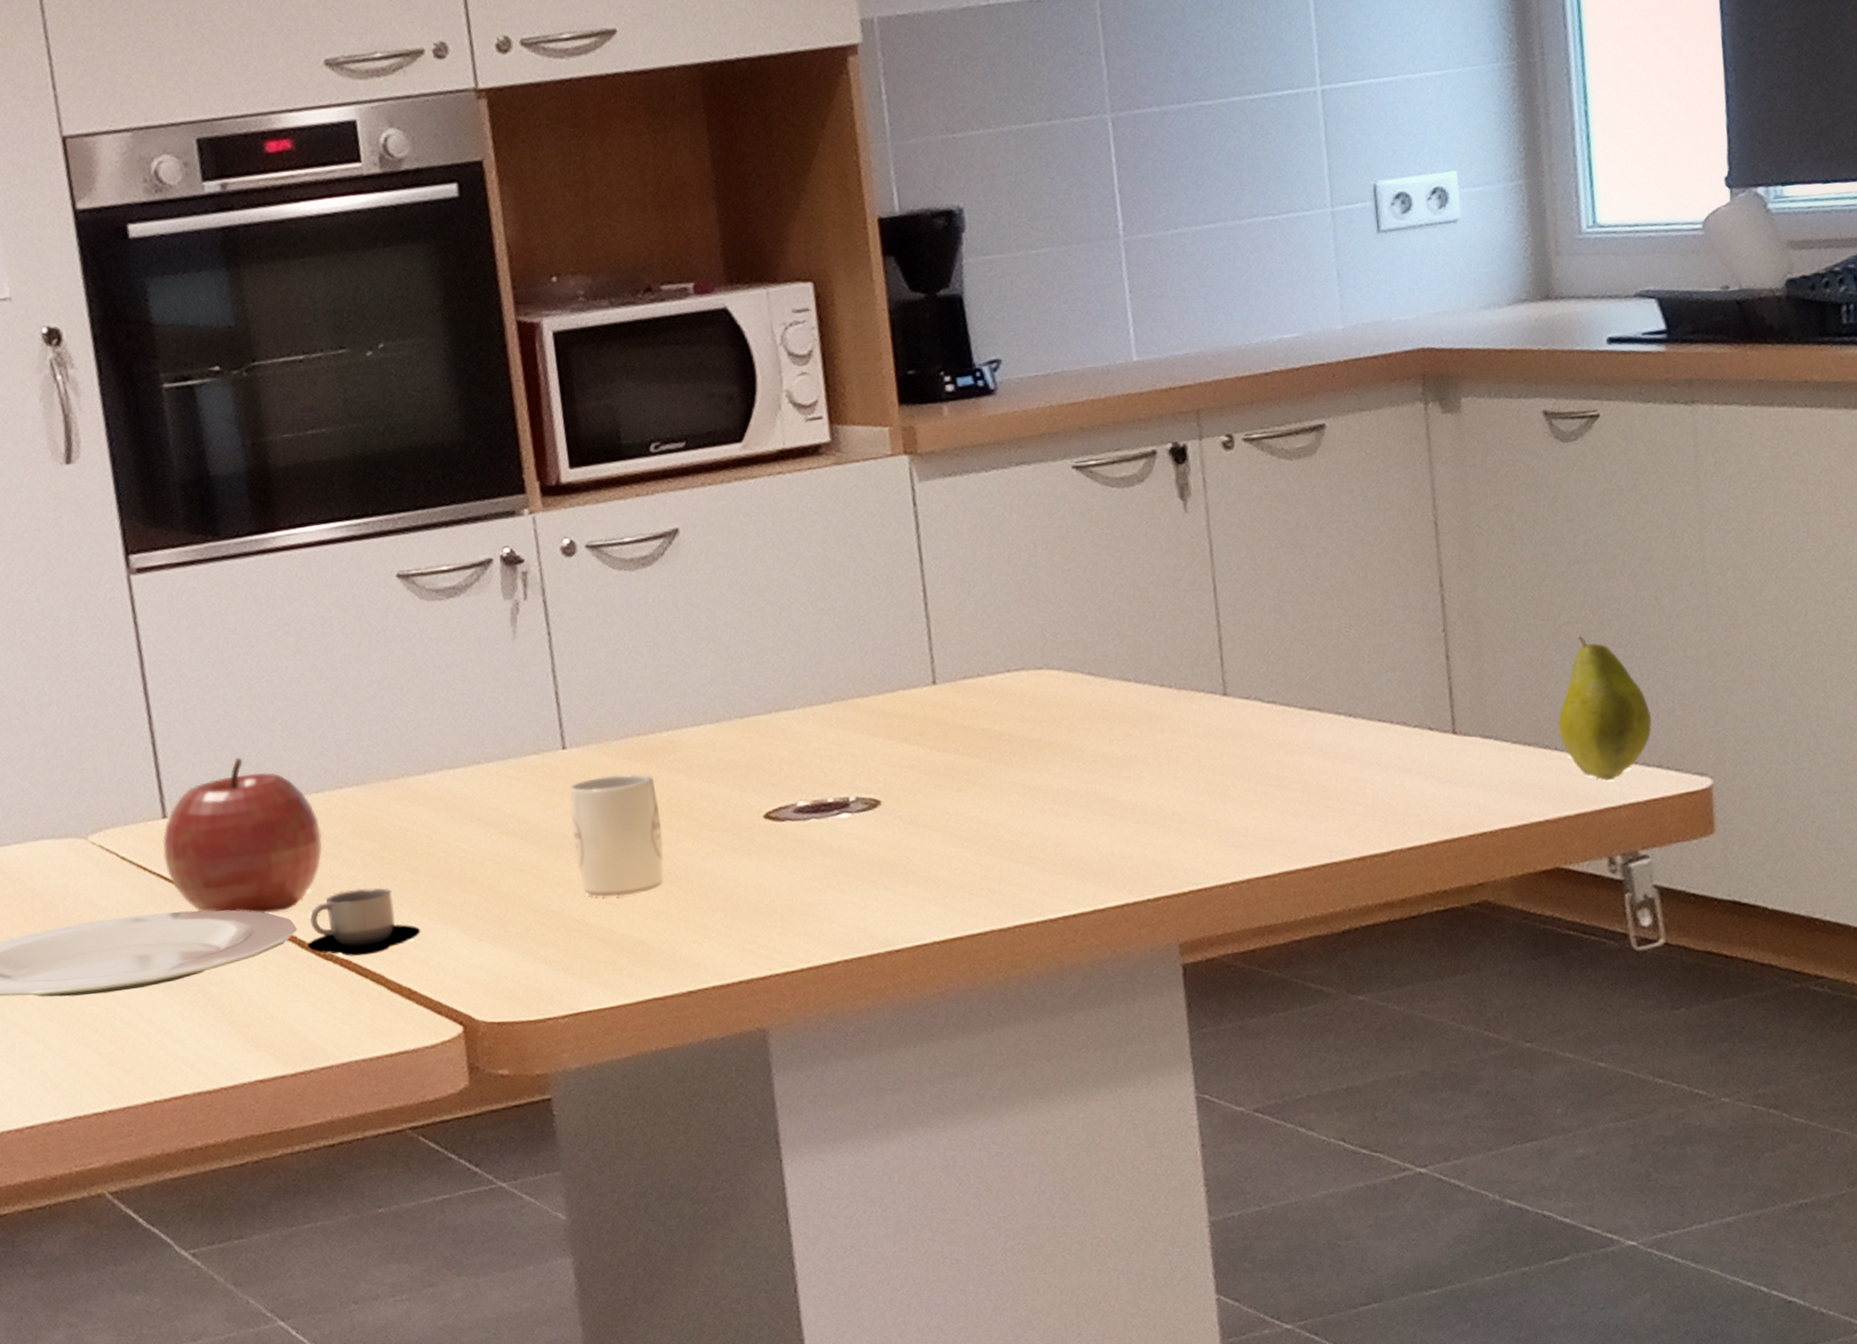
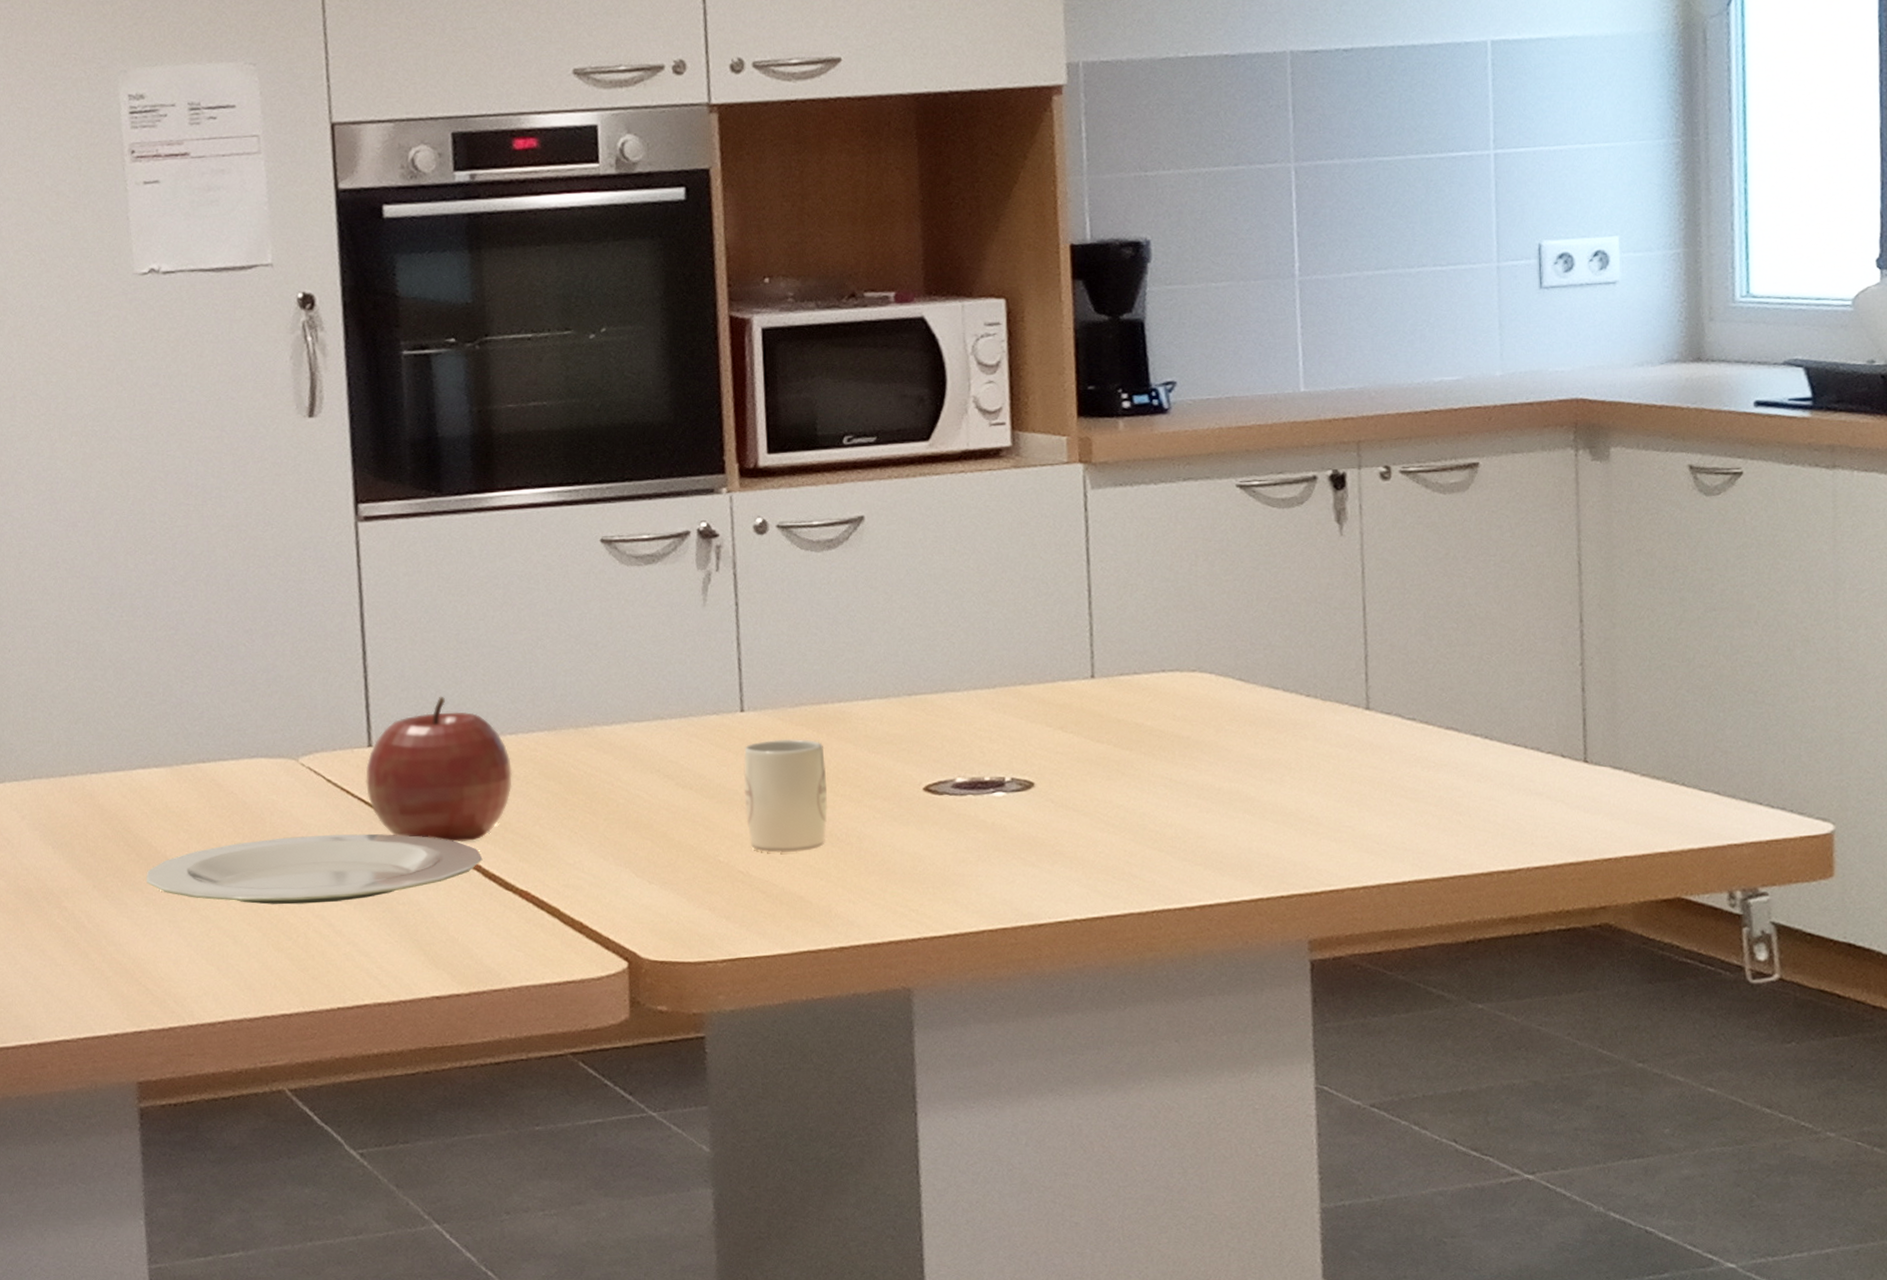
cup: present [307,888,421,957] -> none [491,826,597,889]
fruit: present [1557,635,1652,781] -> none [1686,678,1778,818]

